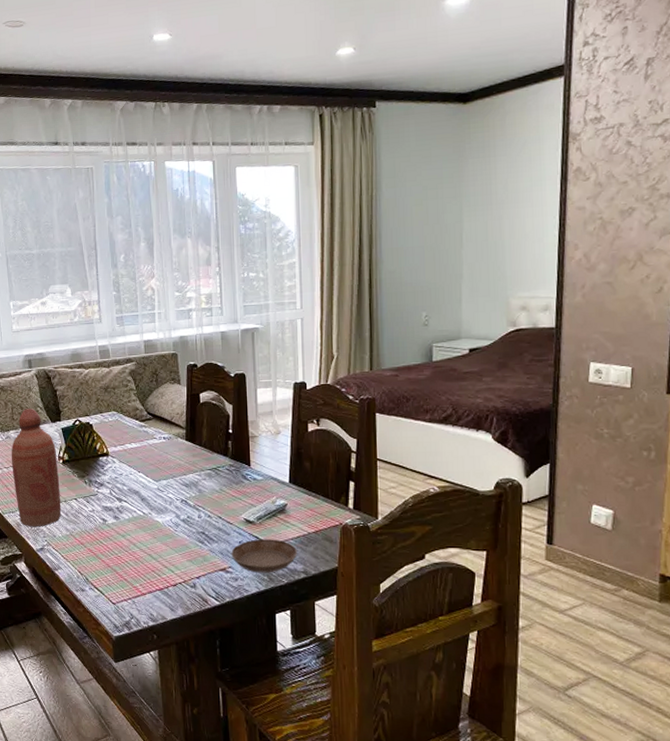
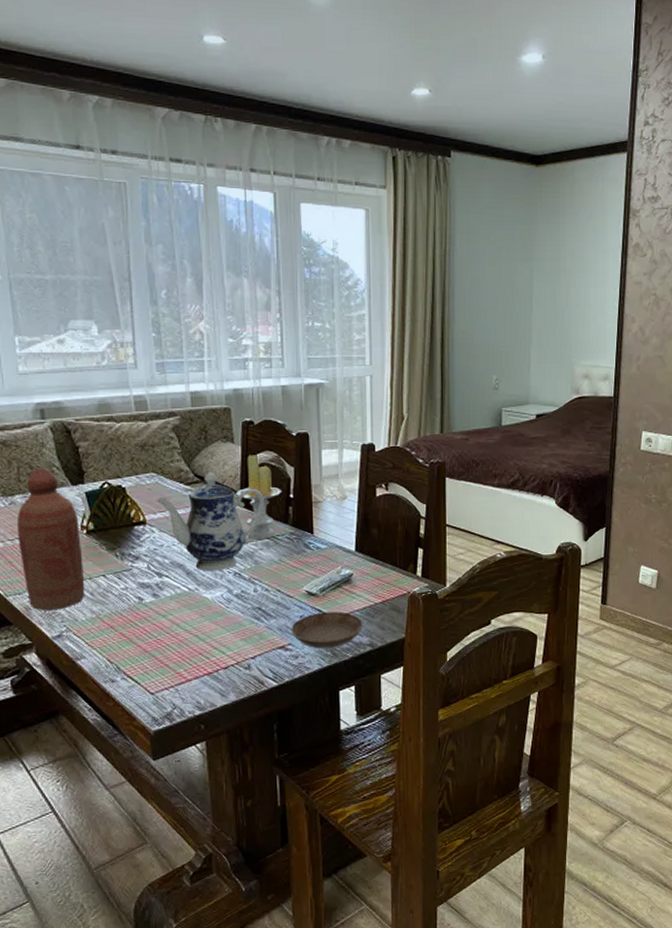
teapot: none [116,411,208,498] -> present [156,473,265,572]
candle: none [183,394,221,470] -> present [236,455,281,540]

